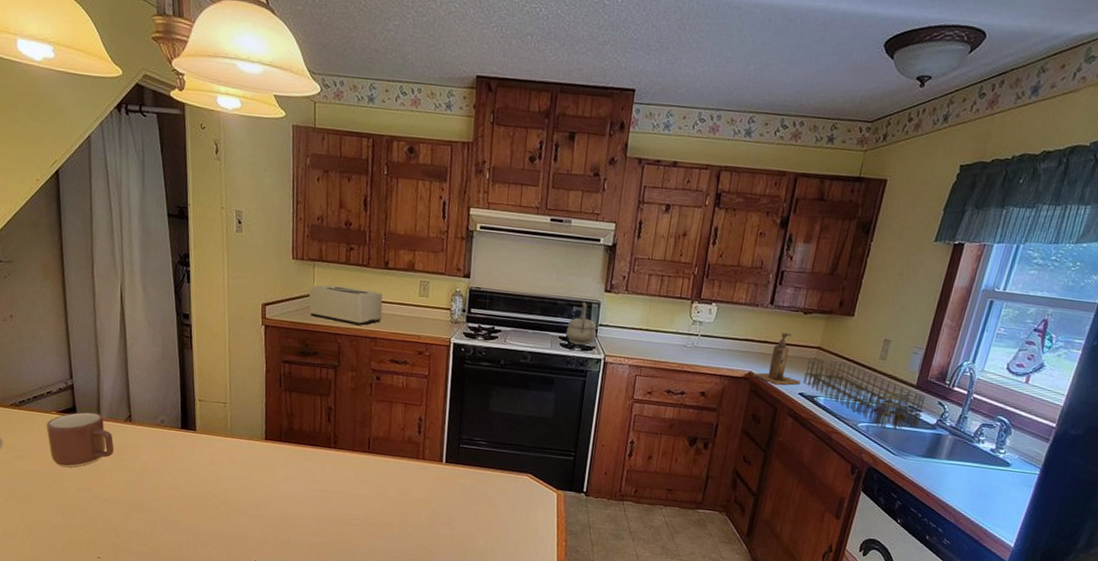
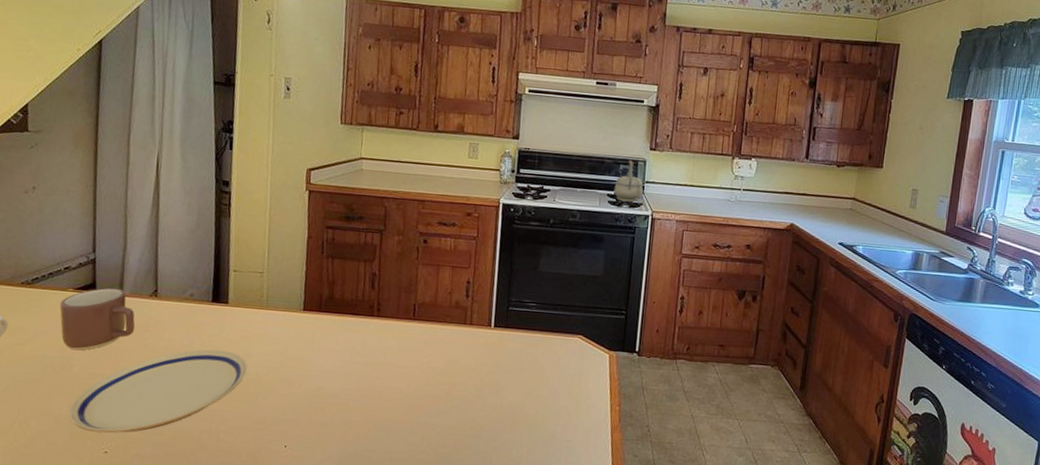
plate: none [64,472,217,542] -> present [69,349,247,433]
toaster: present [309,285,383,326] -> none [355,148,432,189]
soap dispenser: present [752,333,801,386] -> none [793,185,840,236]
dish rack: present [803,358,926,429] -> none [842,209,955,274]

